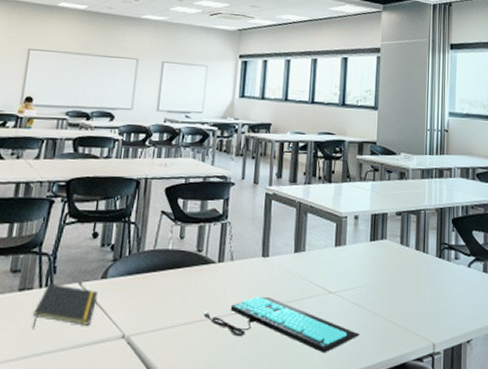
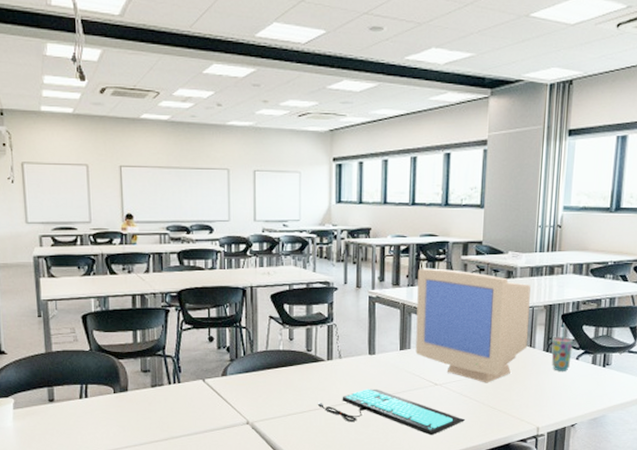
notepad: present [32,284,97,330] -> none [167,381,220,418]
computer monitor: none [310,166,422,292] -> present [415,268,531,383]
cup: none [444,228,464,280] -> present [551,324,573,371]

